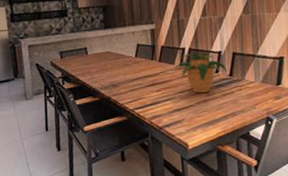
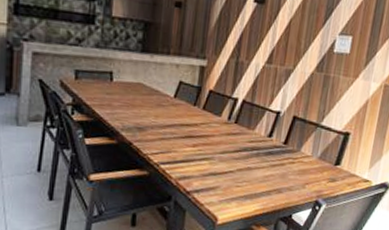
potted plant: present [175,51,228,93] -> none [220,104,283,159]

